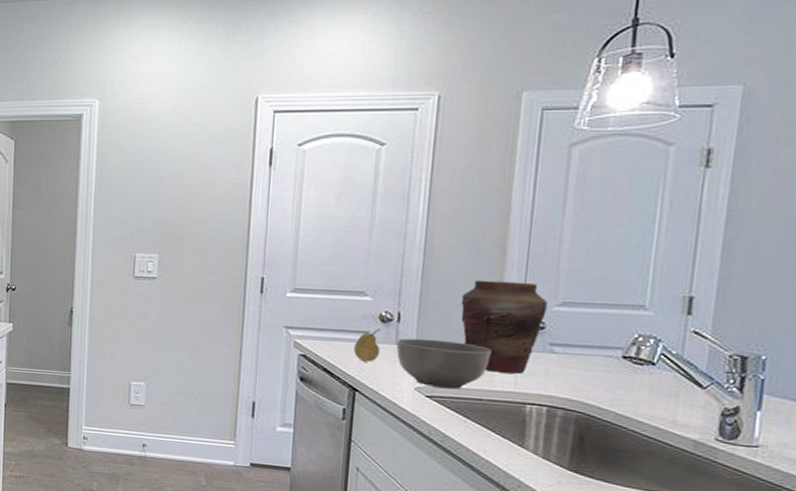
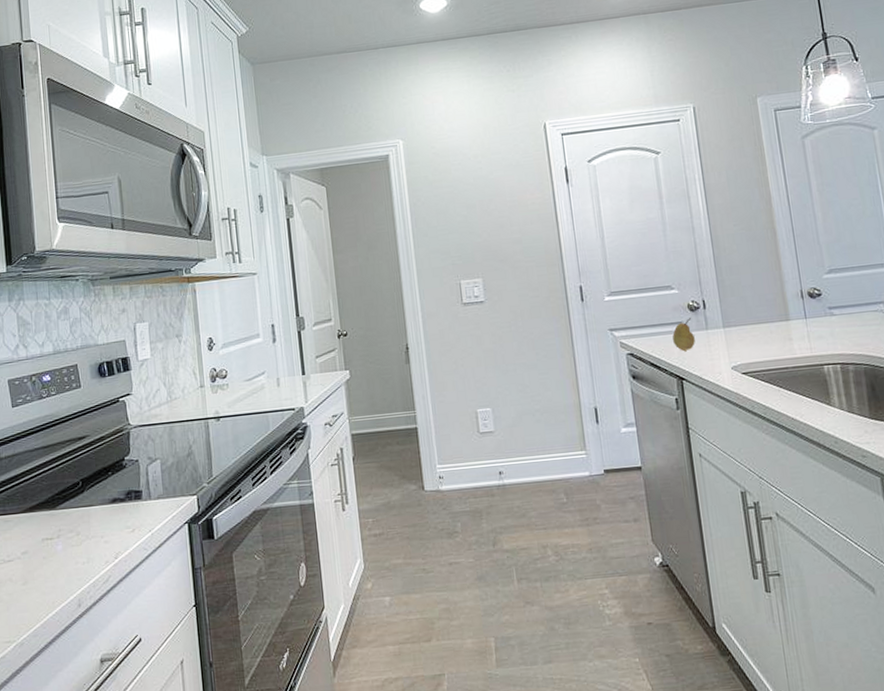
bowl: present [396,338,492,389] -> none [706,318,786,364]
vase: present [460,280,547,374] -> none [750,257,819,341]

